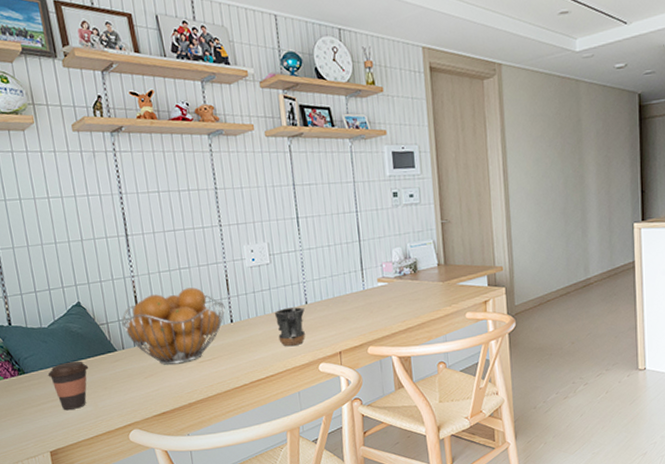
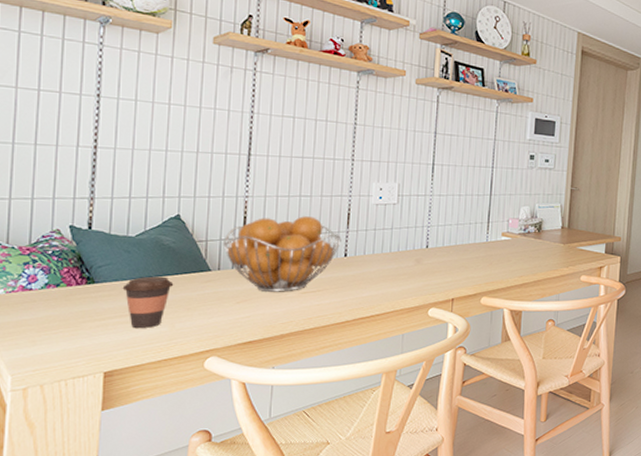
mug: present [275,307,305,346] -> none [392,248,425,287]

